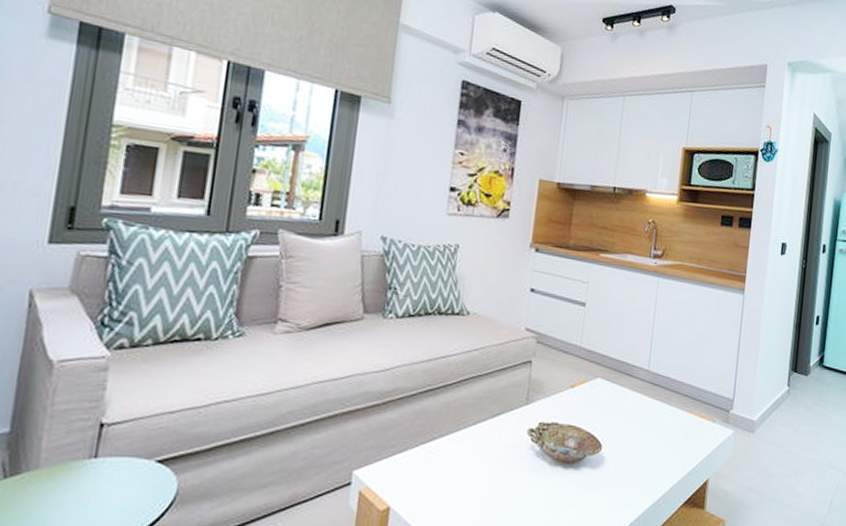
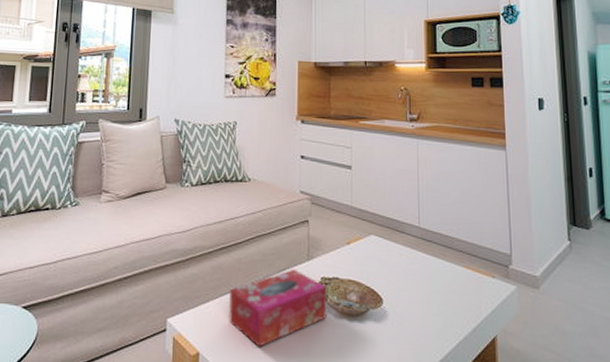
tissue box: none [429,413,543,499] -> present [229,269,327,347]

